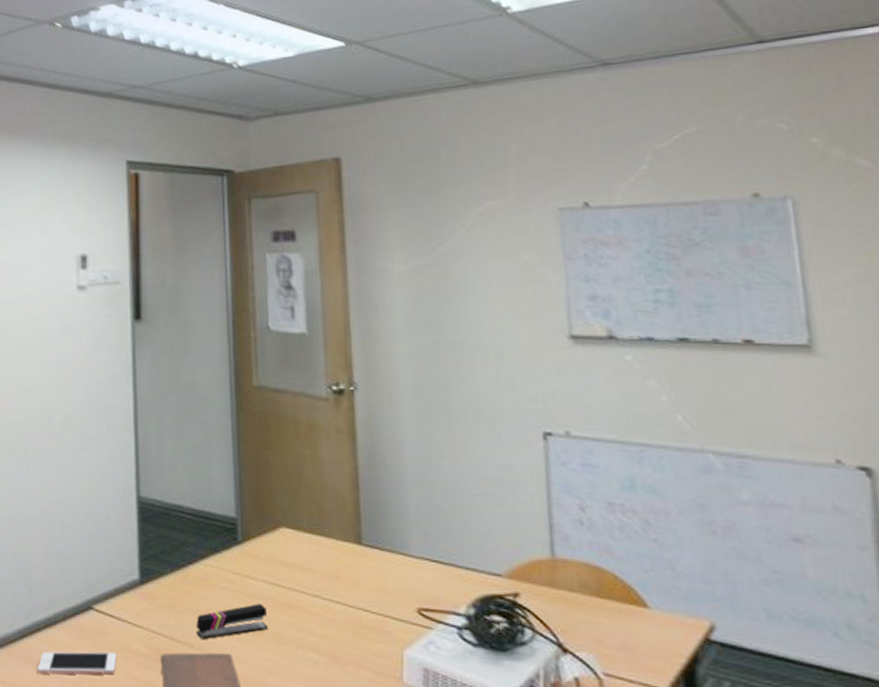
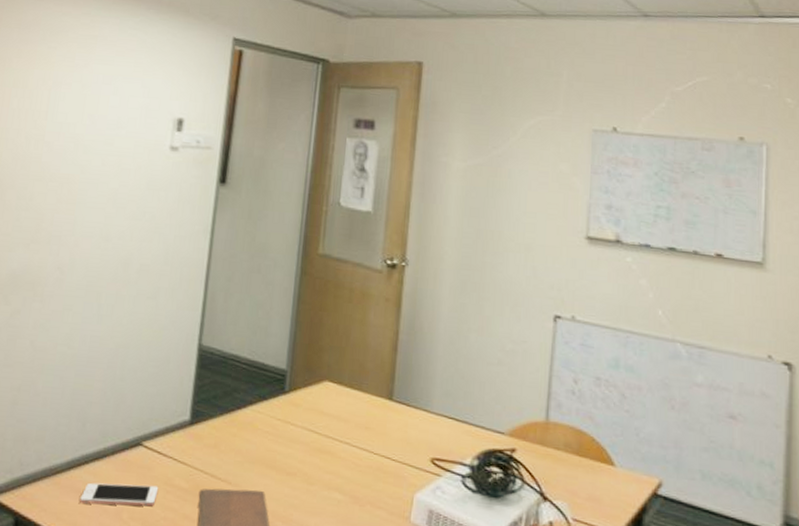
stapler: present [196,603,269,640] -> none [235,447,302,478]

